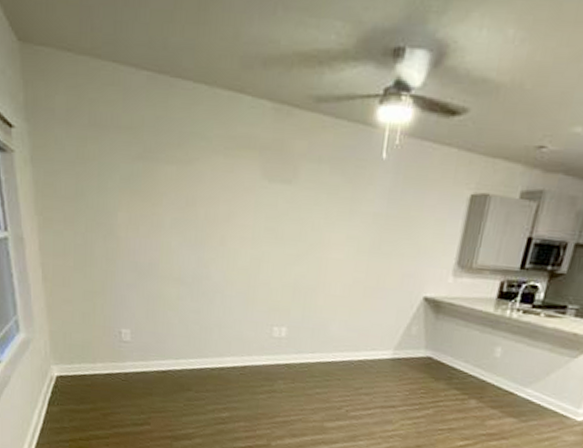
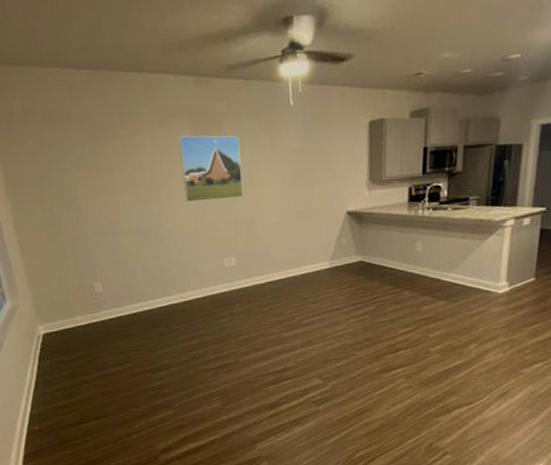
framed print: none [240,173,316,260] -> present [179,135,243,202]

